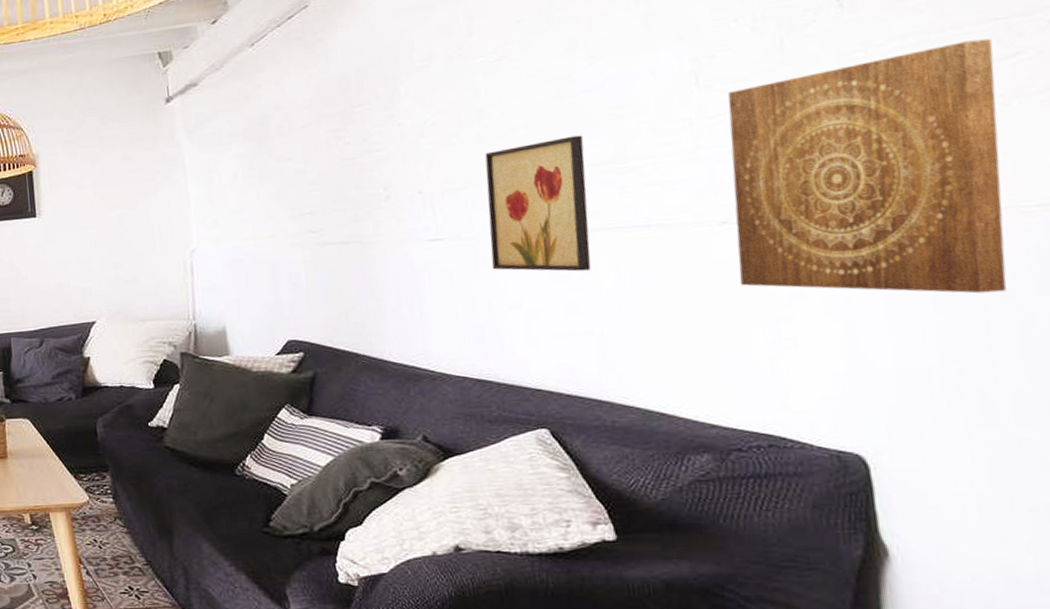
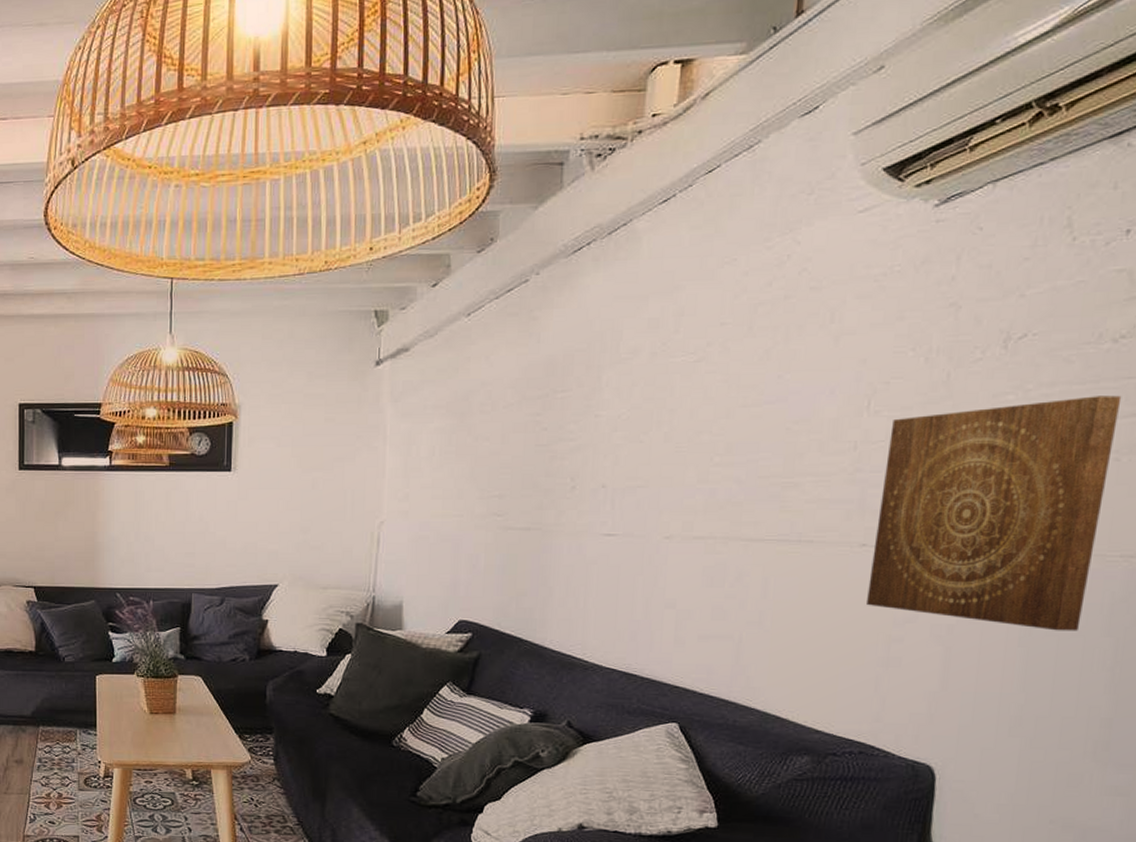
wall art: present [485,135,591,272] -> none [657,446,758,578]

